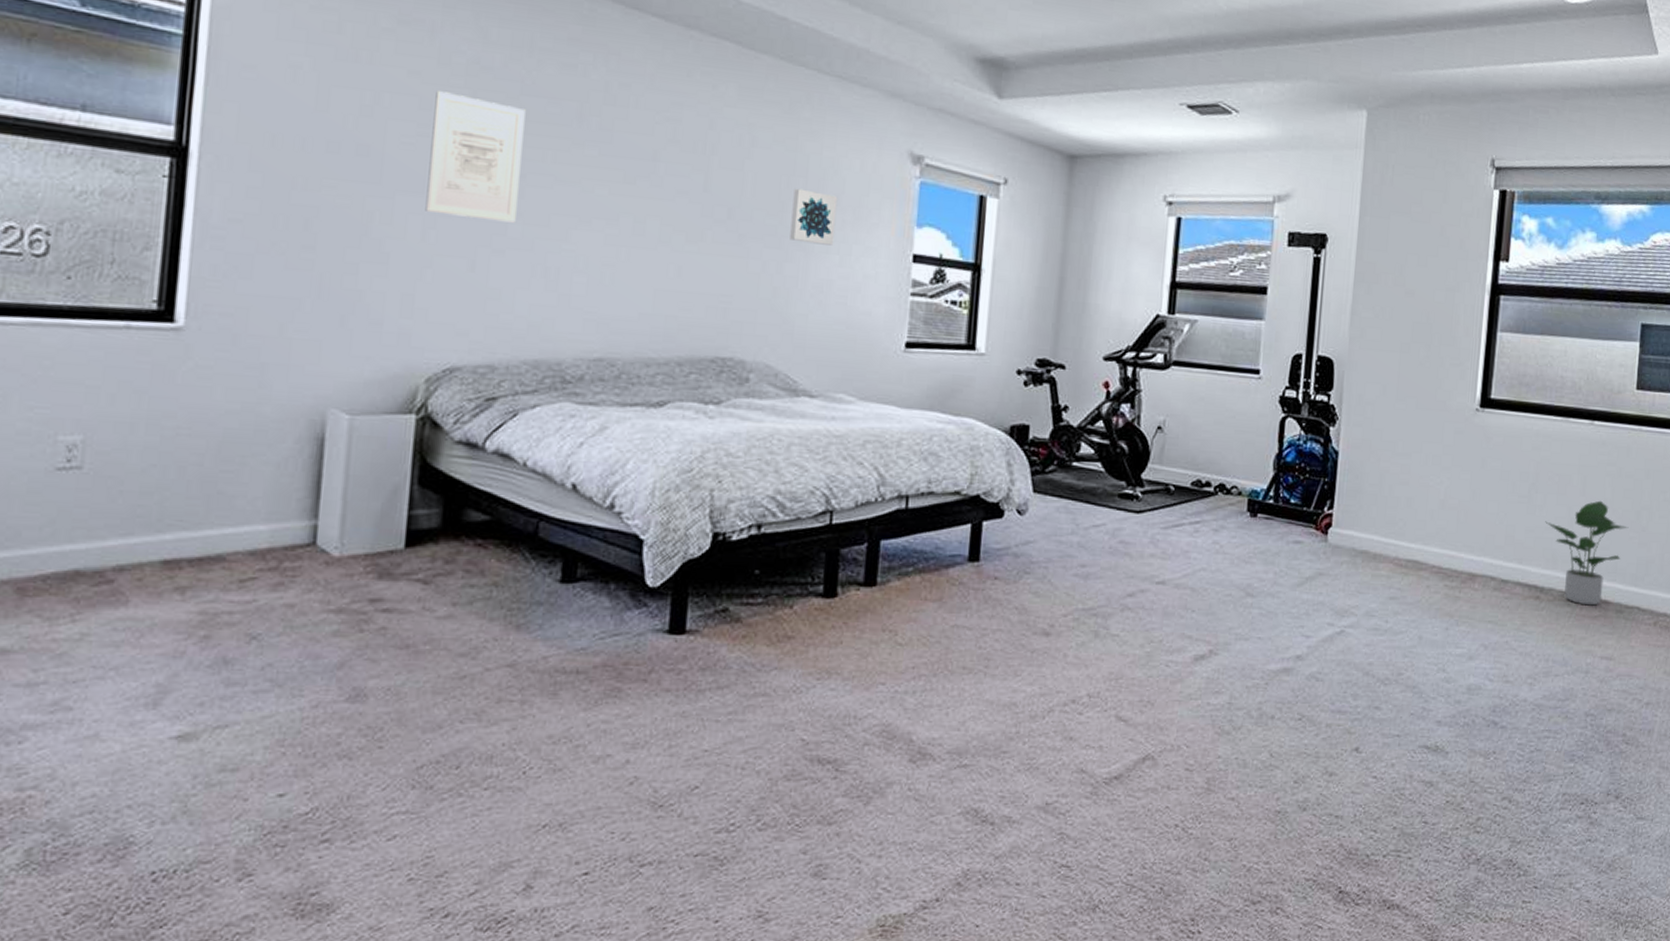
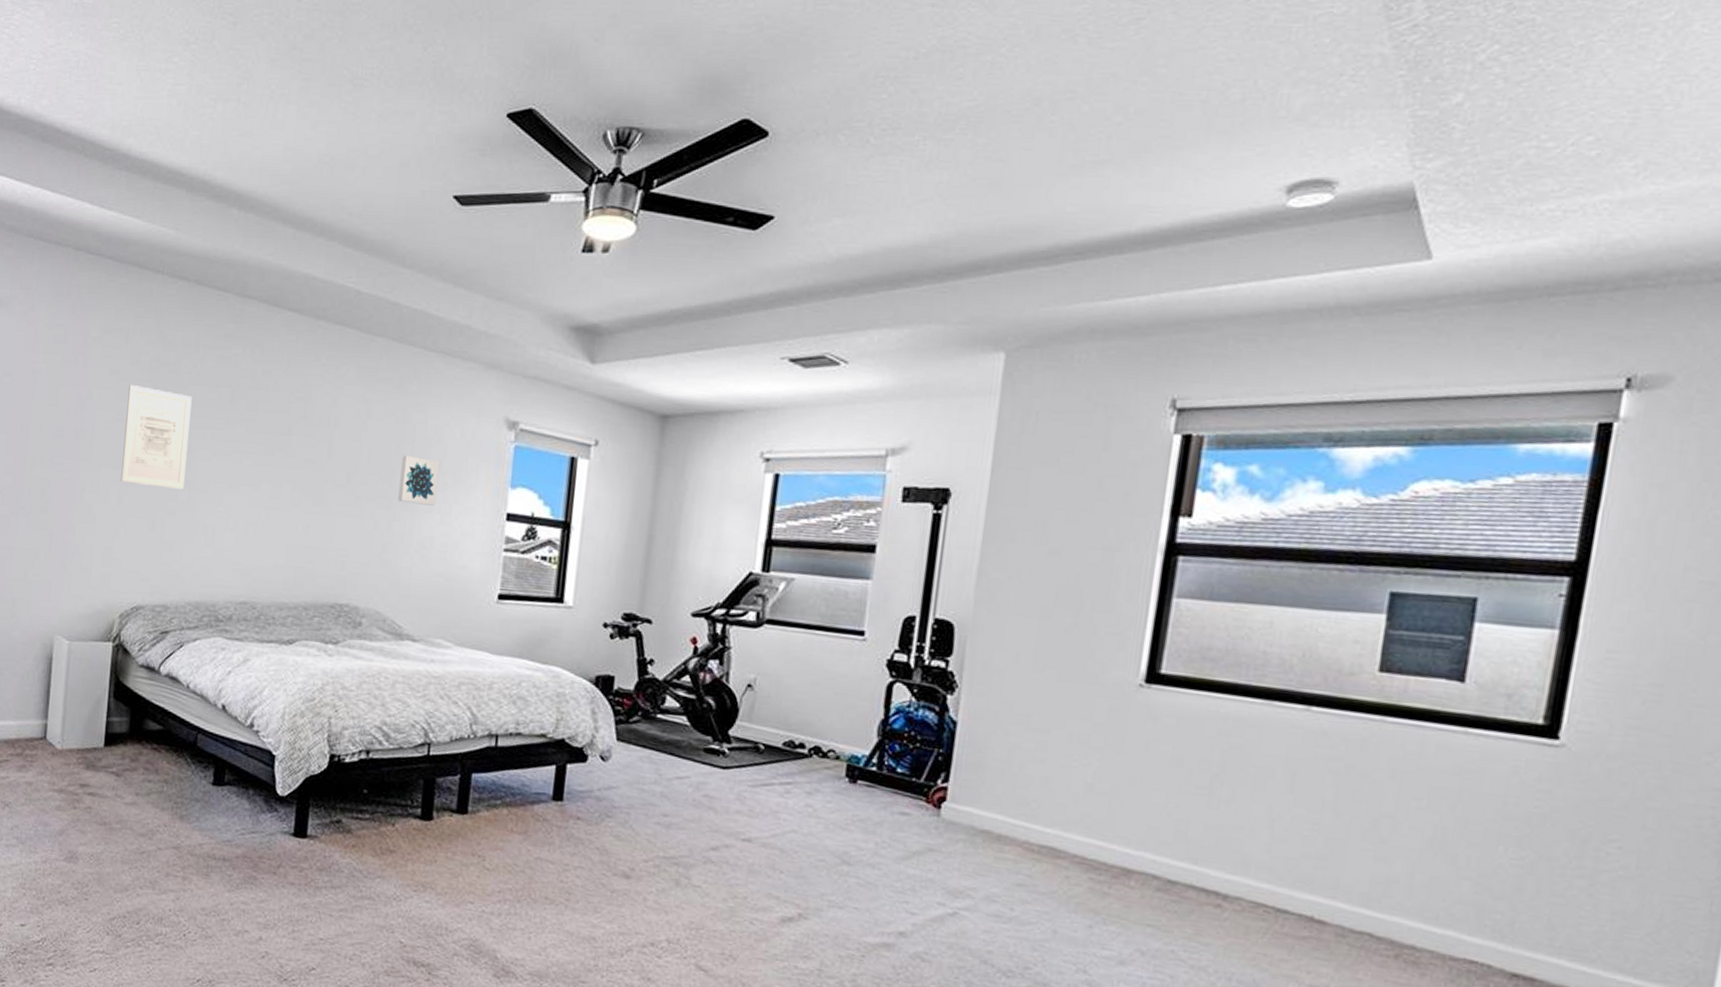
potted plant: present [1545,500,1629,606] -> none [1233,801,1360,925]

